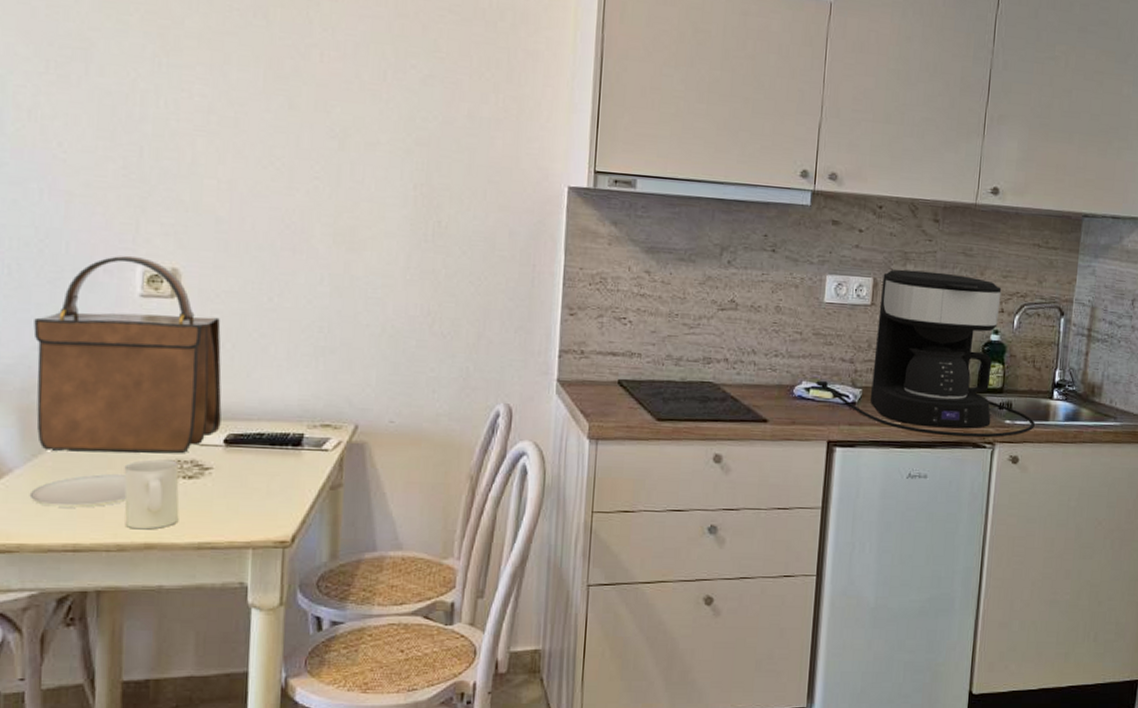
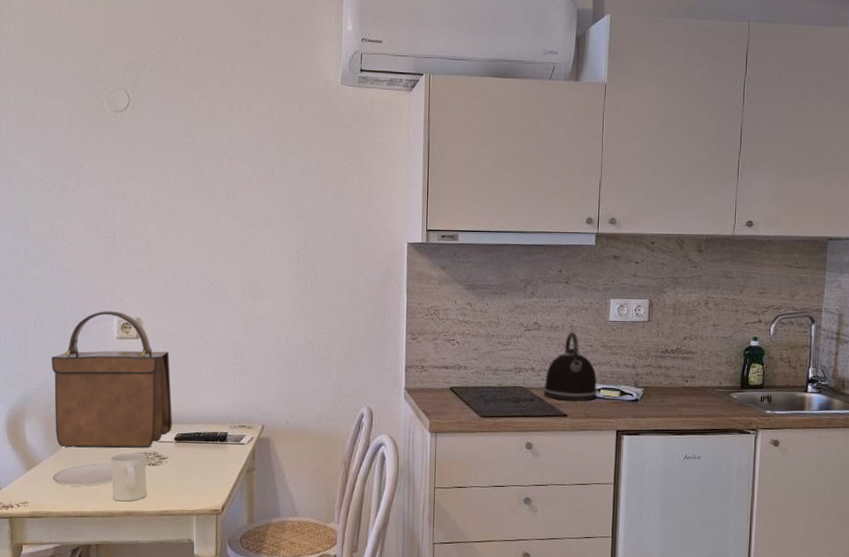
kettle: none [738,314,807,403] -> present [543,332,598,401]
coffee maker: present [816,269,1035,438] -> none [605,291,792,426]

